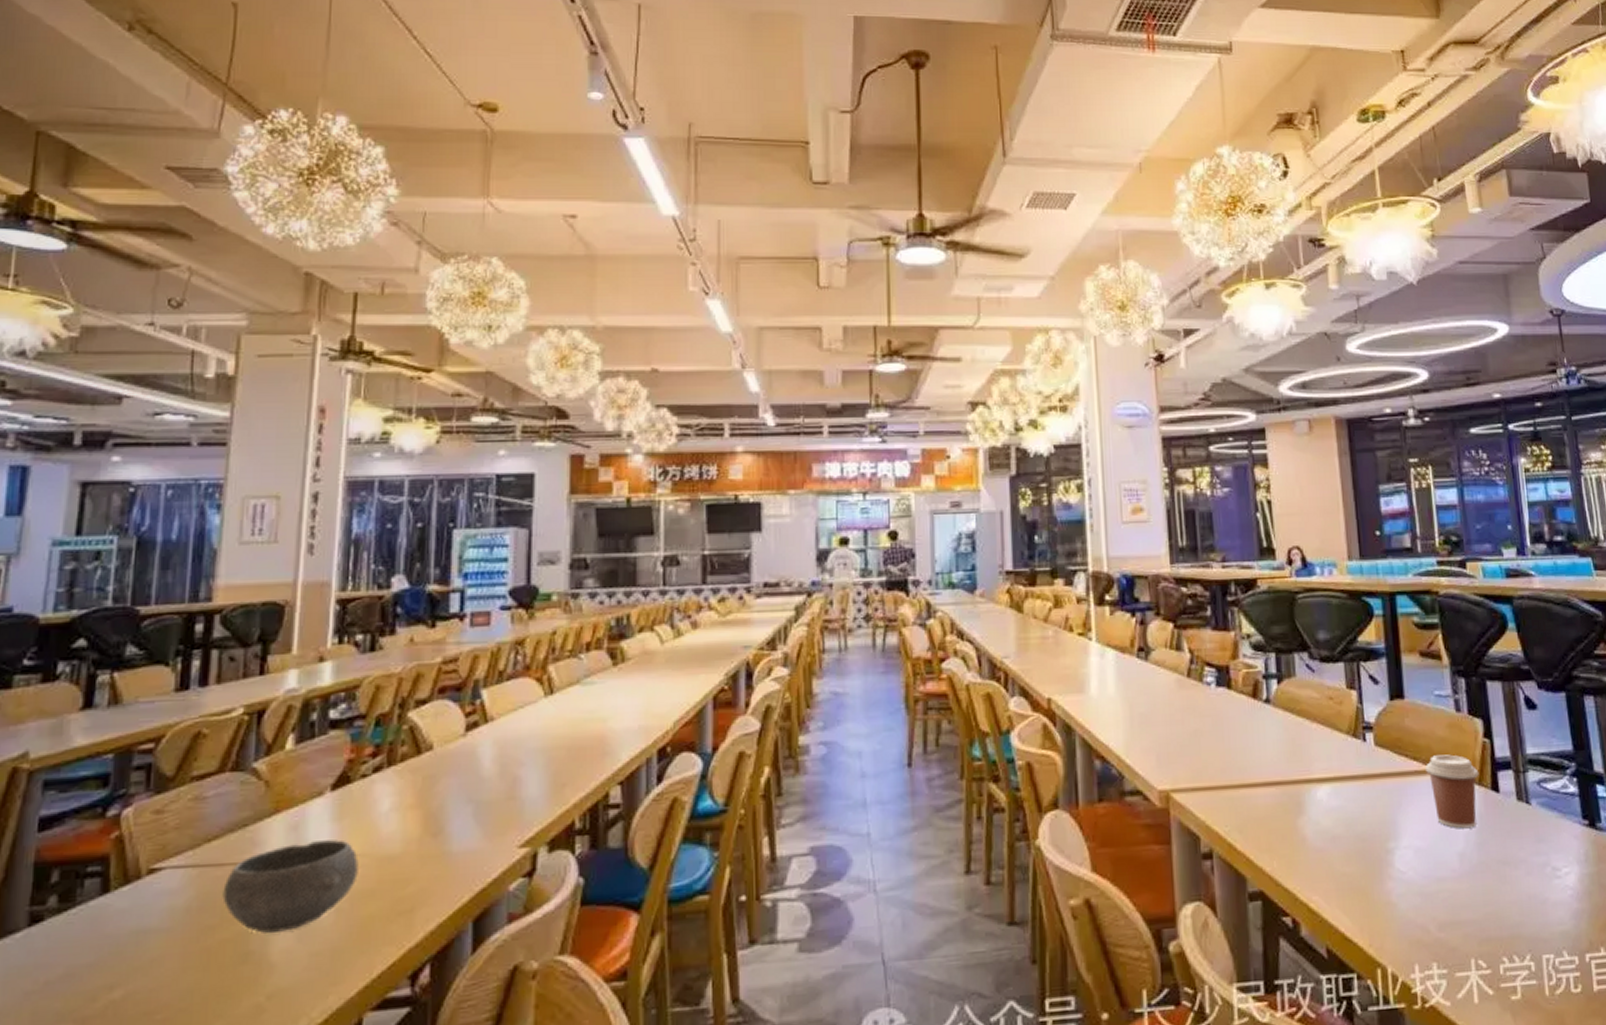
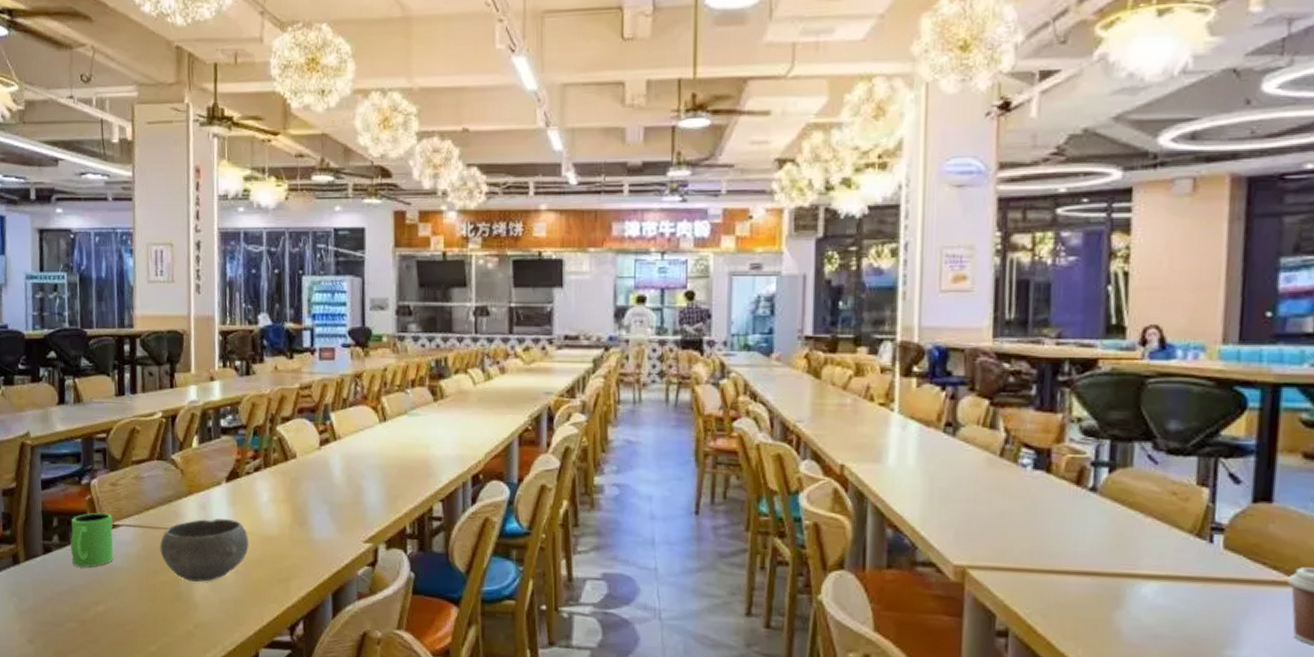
mug: none [75,853,151,938] -> present [70,512,114,568]

